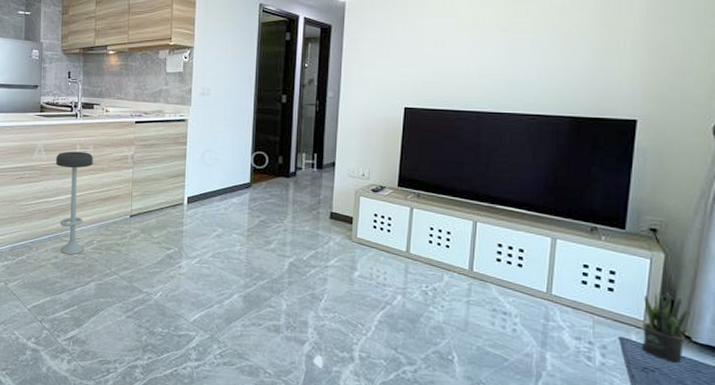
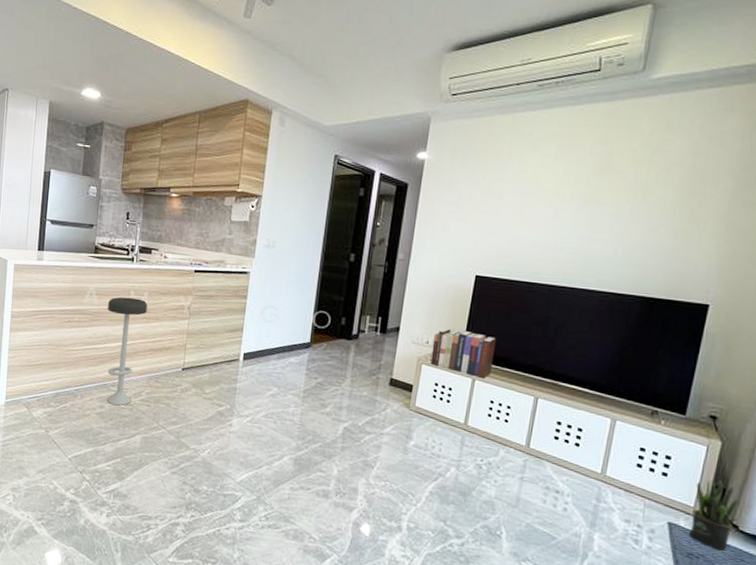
books: none [368,160,430,207] -> present [430,328,496,379]

